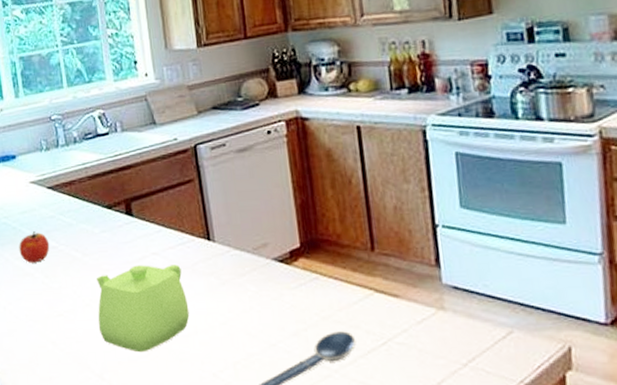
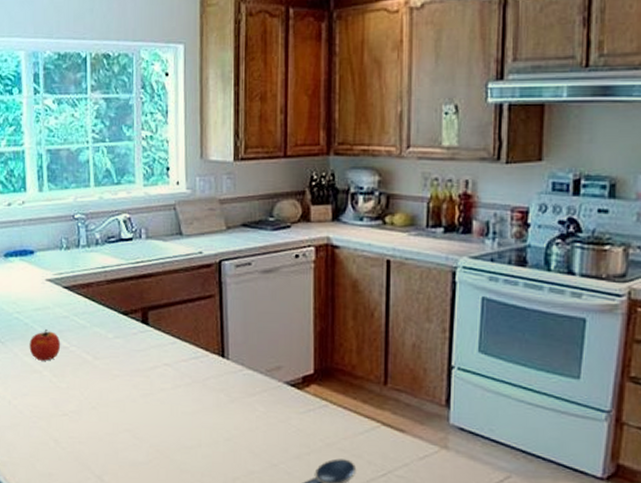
teapot: present [97,264,190,353] -> none [102,374,195,459]

